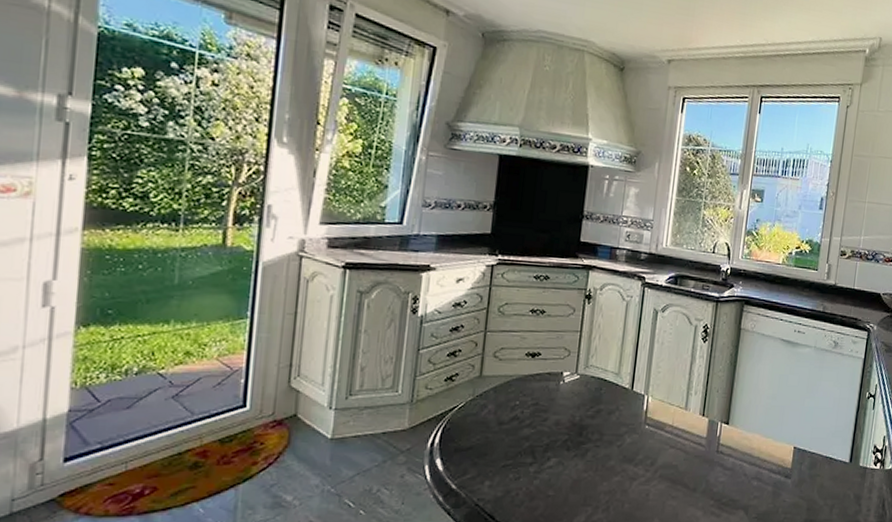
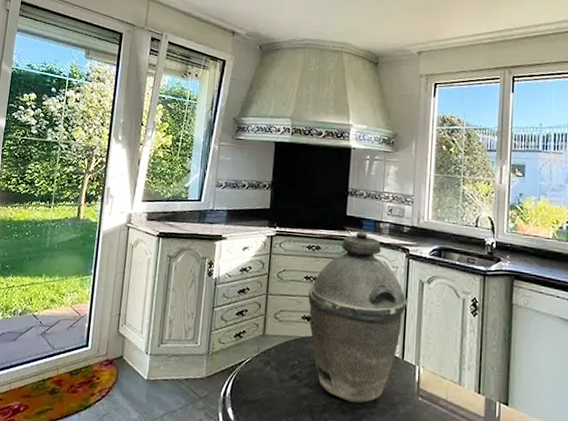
kettle: none [533,258,641,438] -> present [308,231,408,404]

